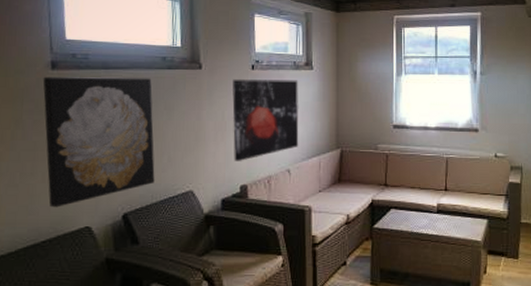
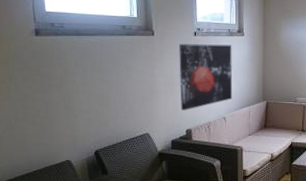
wall art: present [43,76,155,208] -> none [29,42,119,145]

